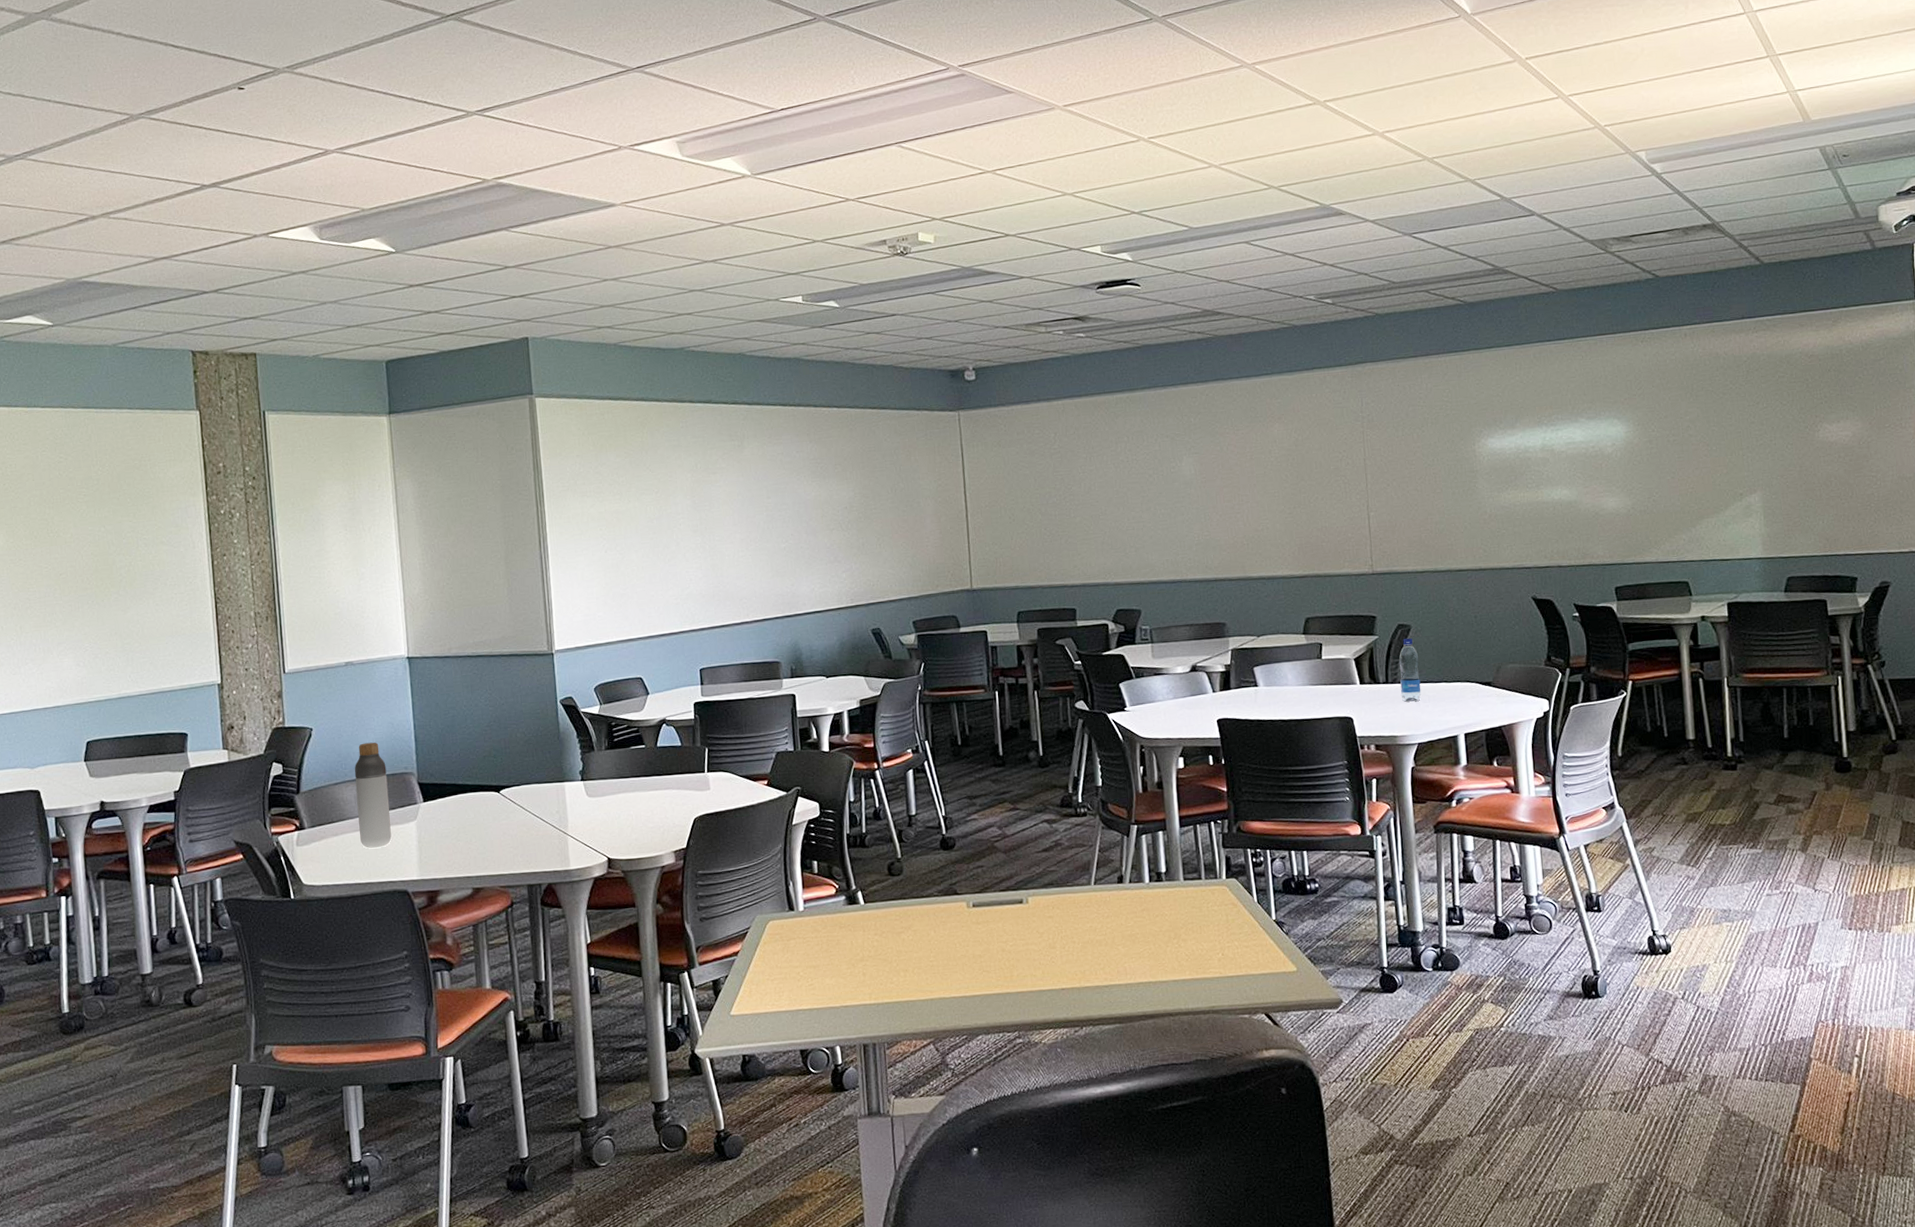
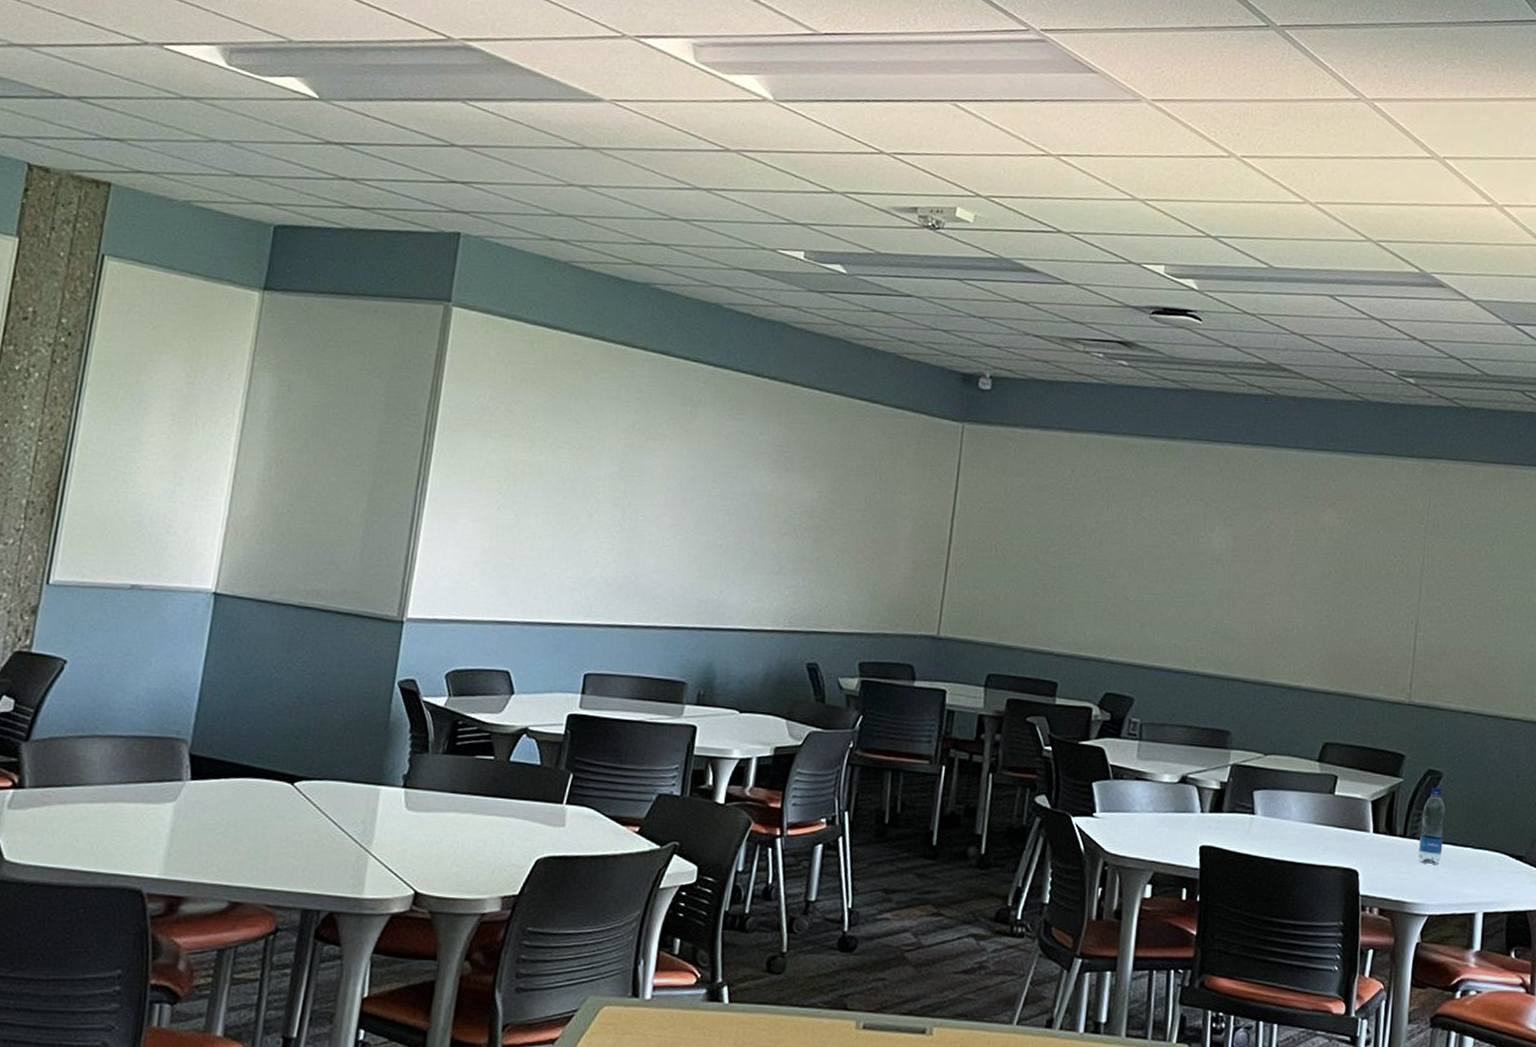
bottle: present [354,742,392,848] -> none [94,691,153,829]

